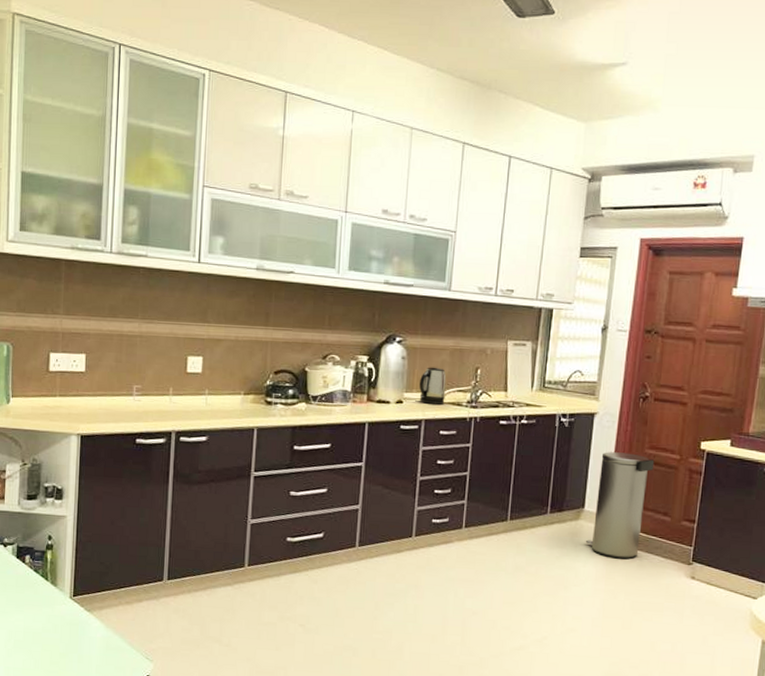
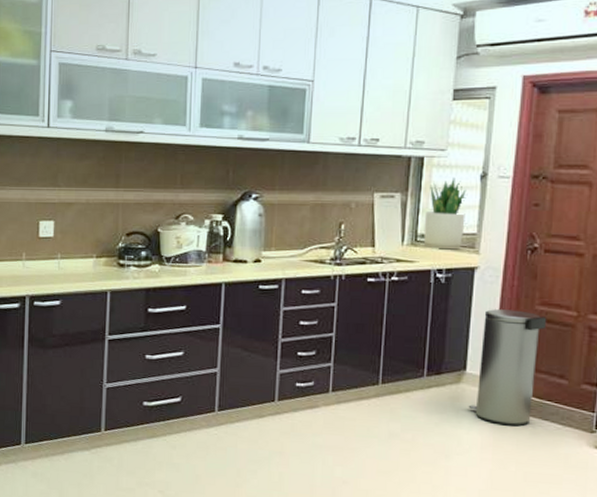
kettle: present [419,367,446,405] -> none [277,223,307,264]
planter: none [550,330,590,396] -> present [423,178,468,250]

